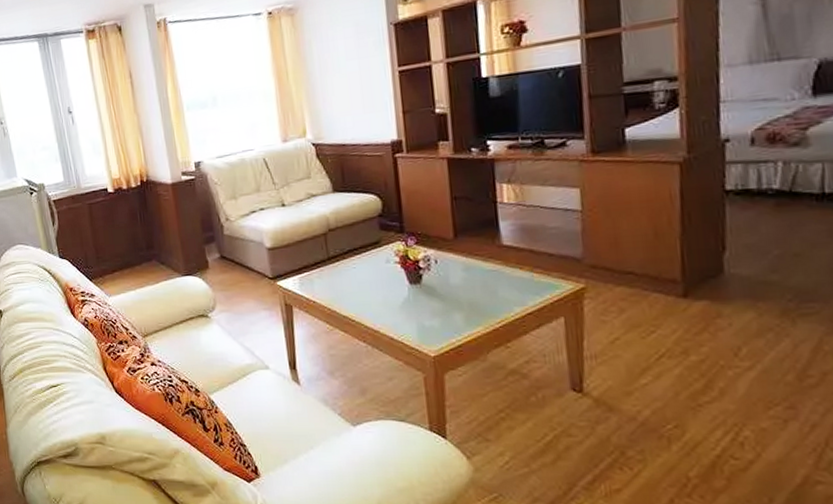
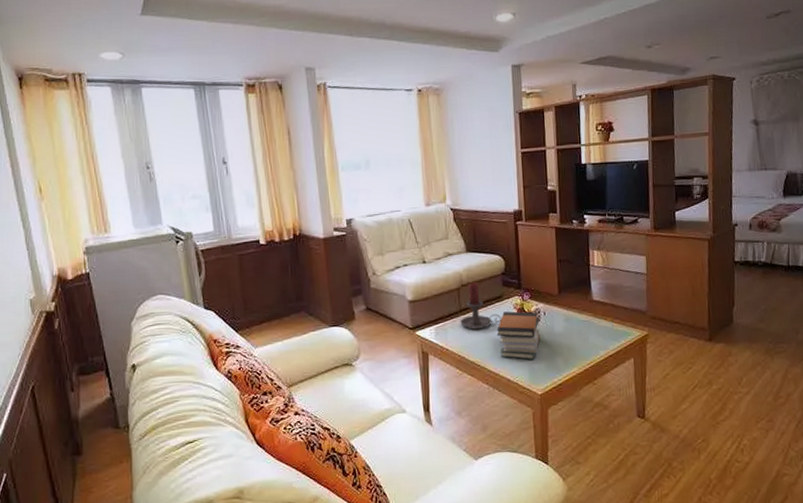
candle holder: none [328,226,380,280] -> present [460,282,501,330]
book stack: none [373,259,431,316] -> present [496,311,540,360]

